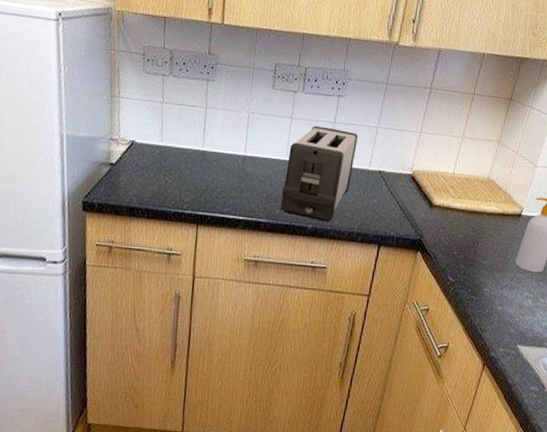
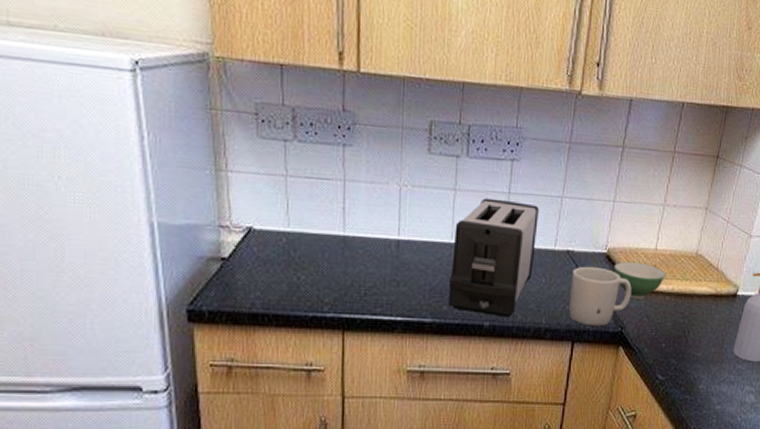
mug: none [377,184,431,234] -> present [568,266,632,327]
bowl: none [417,181,461,214] -> present [614,261,666,300]

